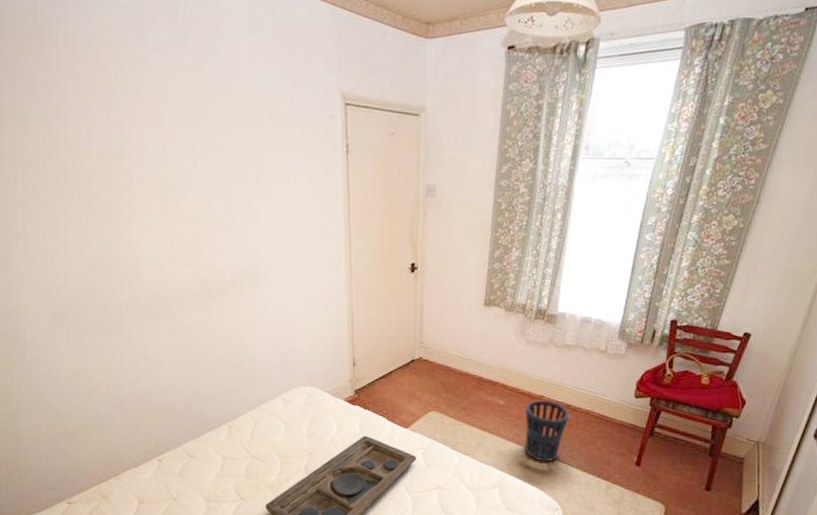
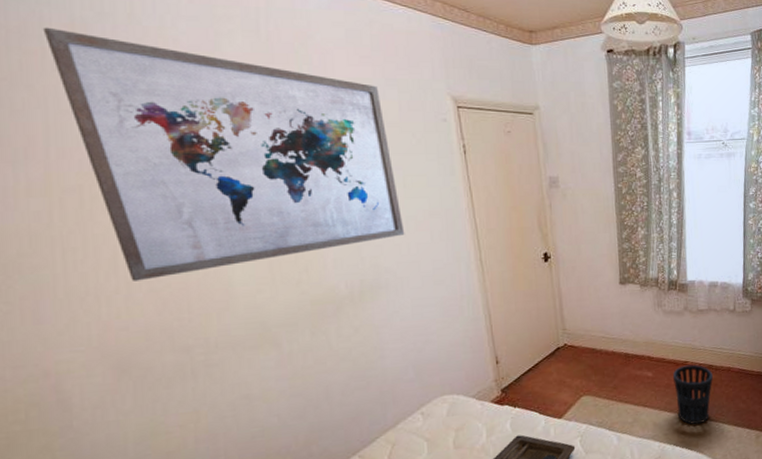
wall art: none [15,14,285,246] -> present [42,27,405,281]

